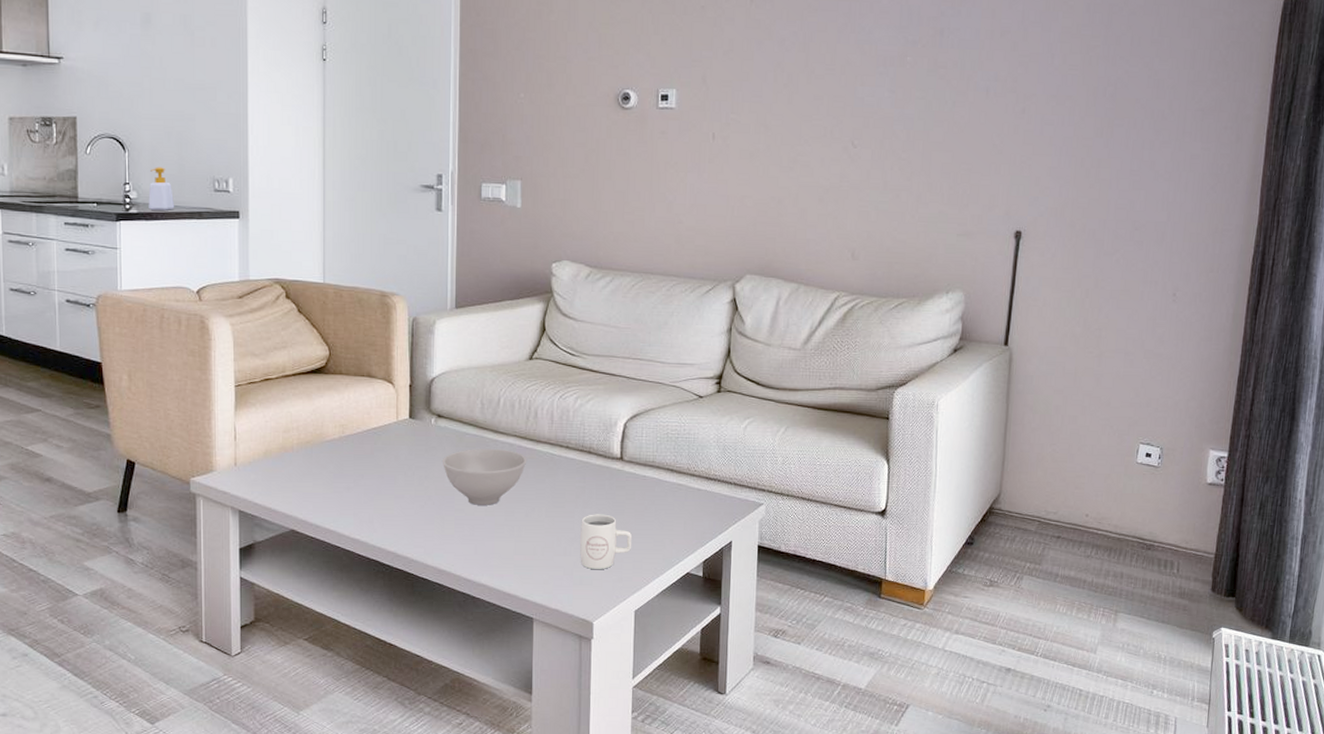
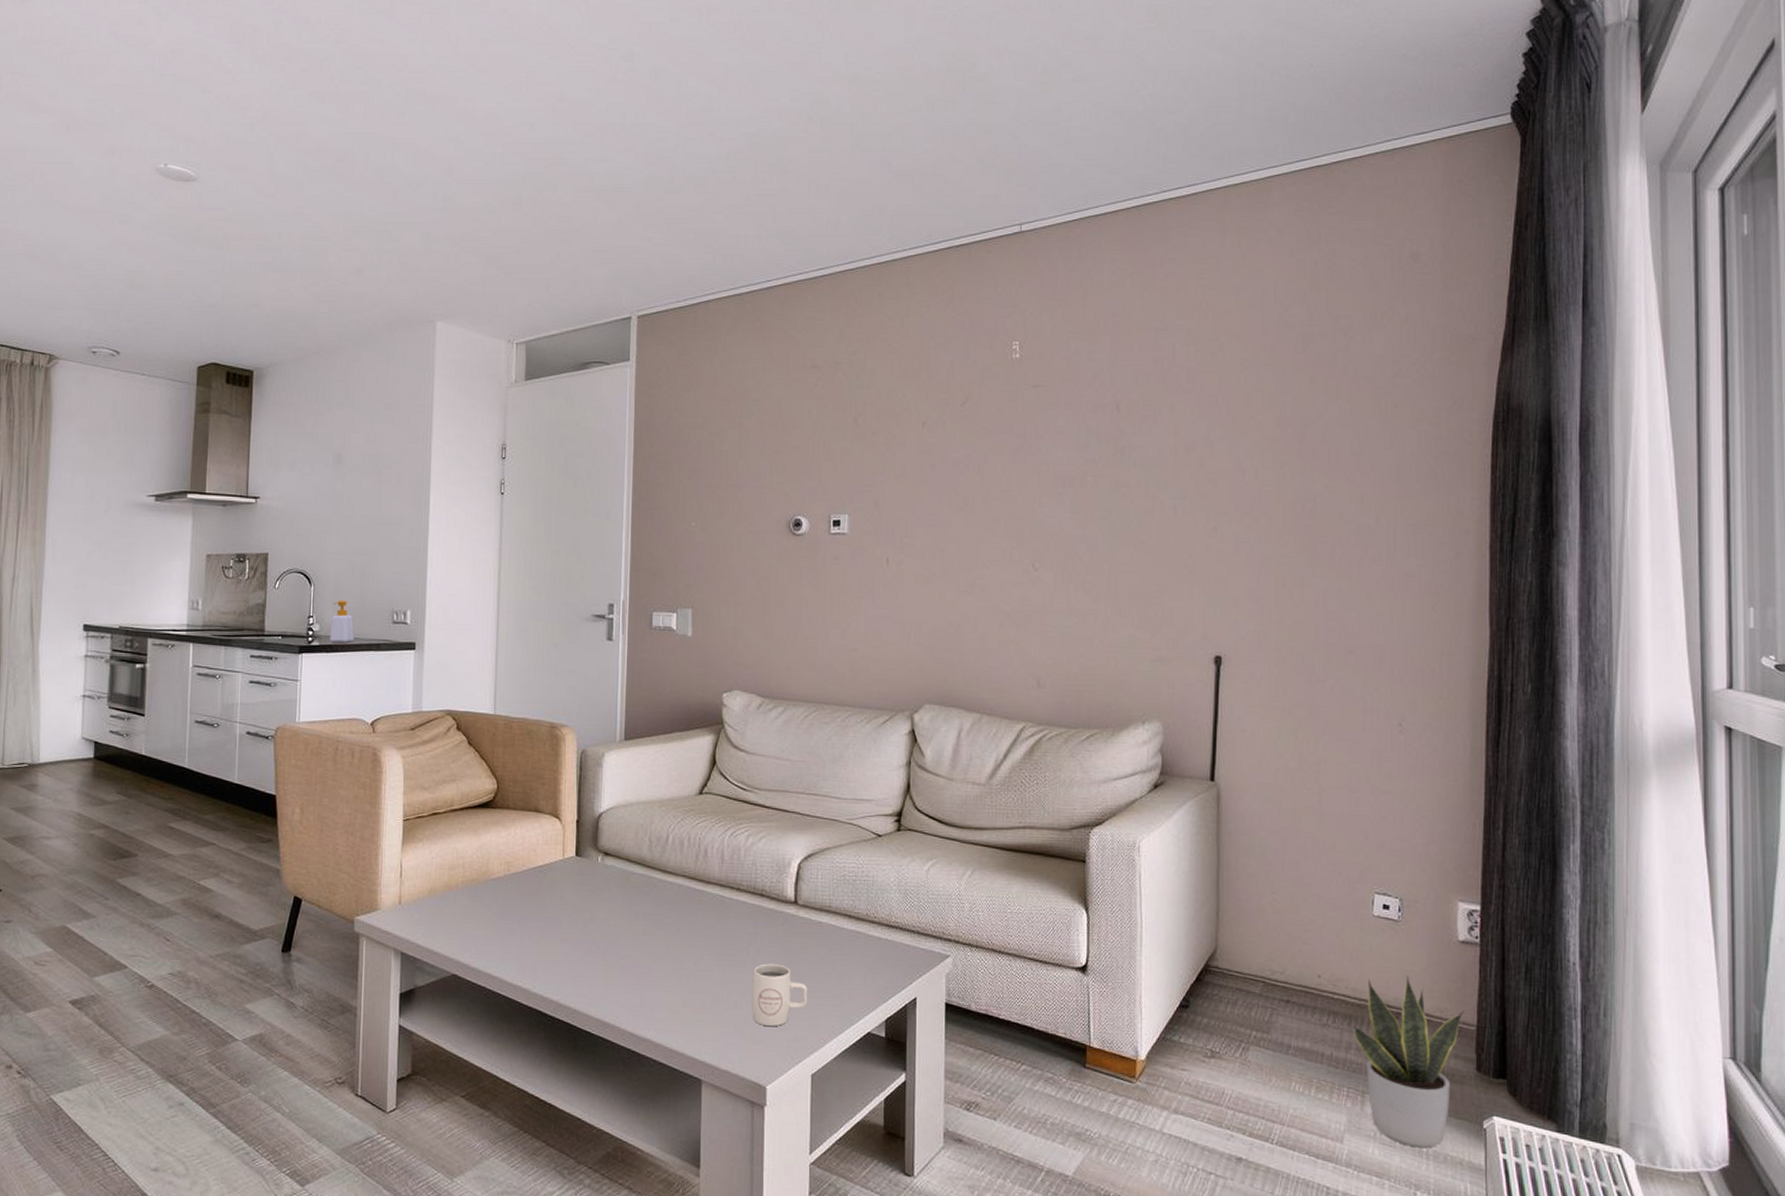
bowl: present [441,448,527,505] -> none [608,889,697,952]
potted plant: none [1112,513,1207,656] -> present [1354,975,1465,1149]

